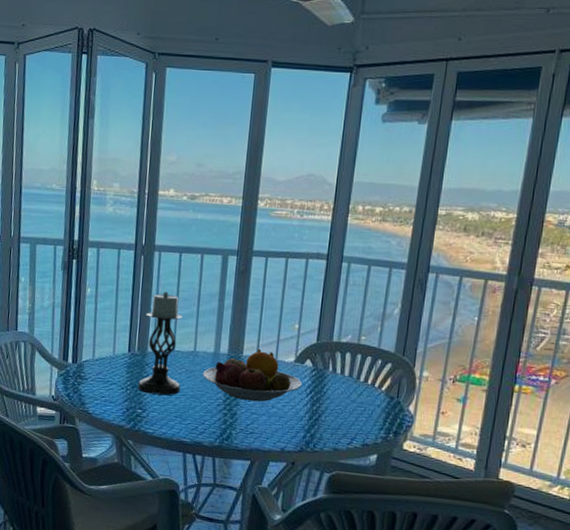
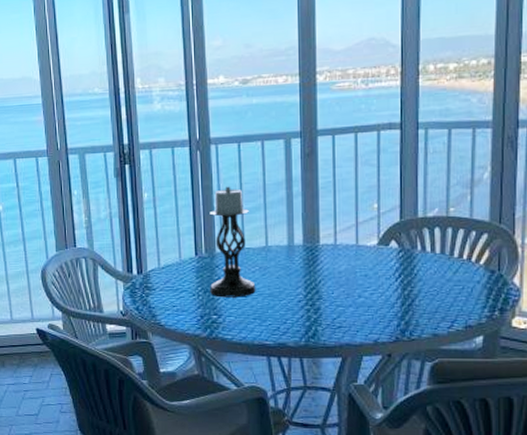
fruit bowl: present [203,348,302,402] -> none [278,235,388,293]

